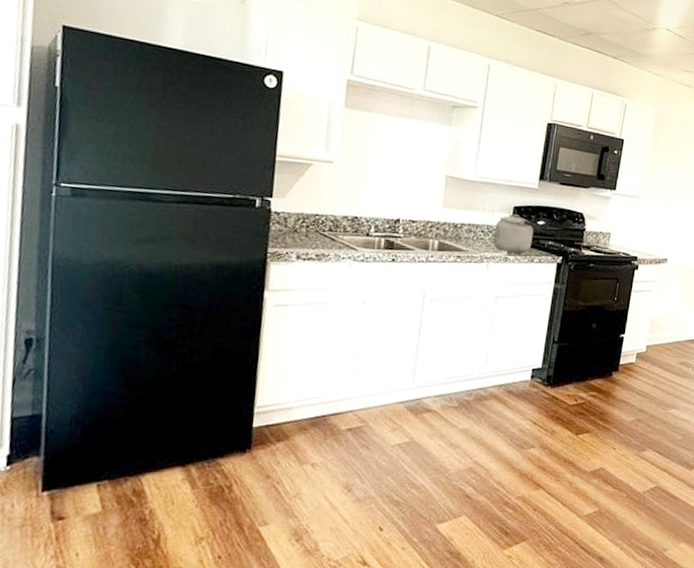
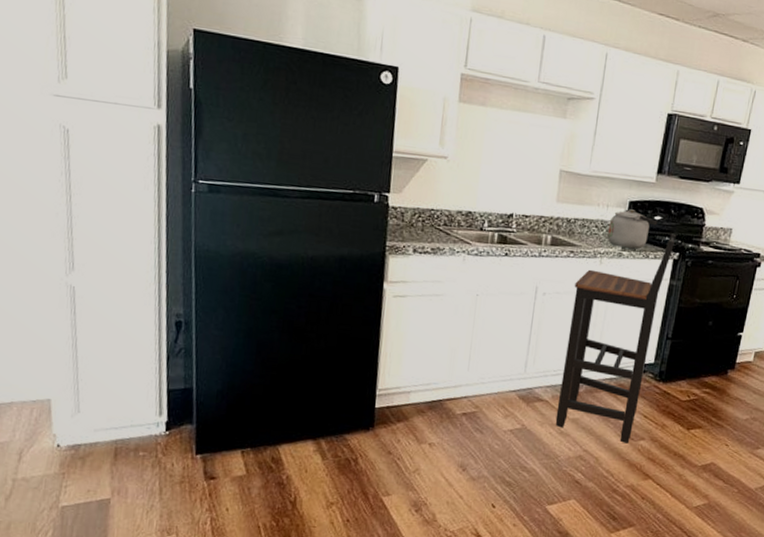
bar stool: none [445,238,559,452] -> present [555,233,677,444]

